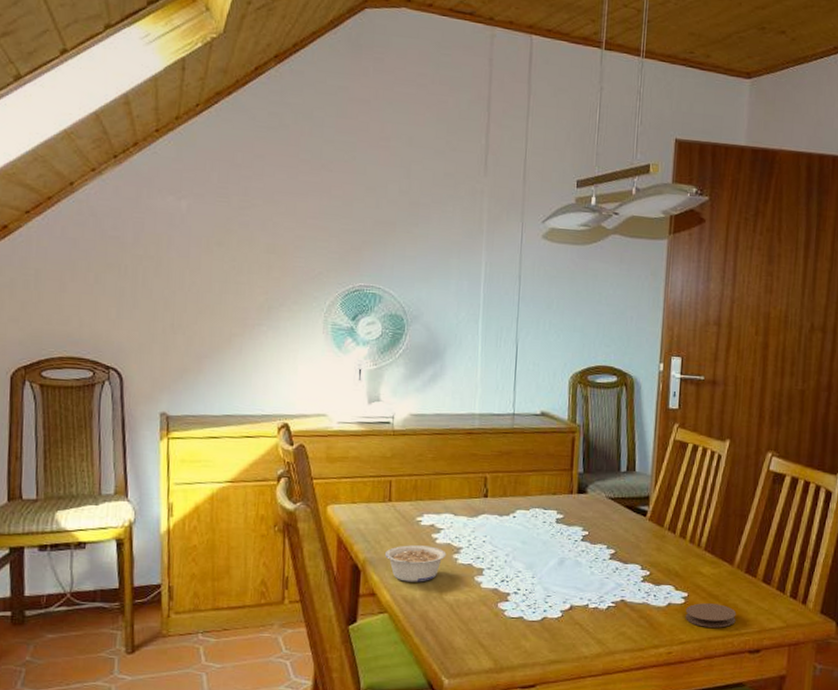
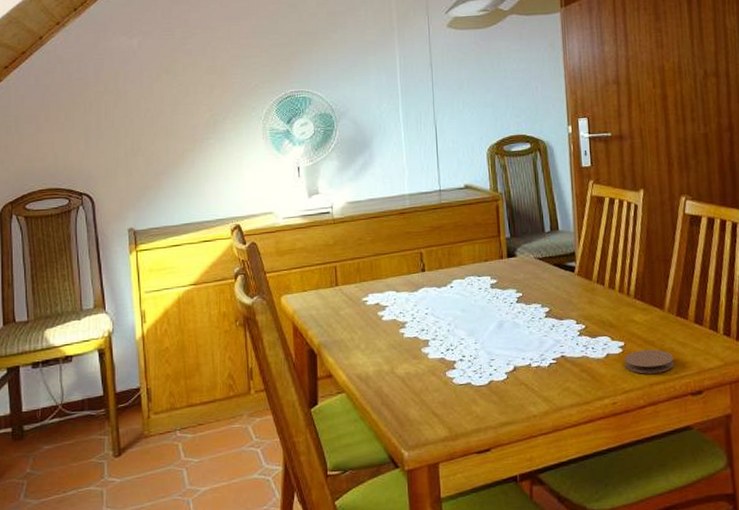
legume: present [385,545,447,582] -> none [337,324,393,361]

